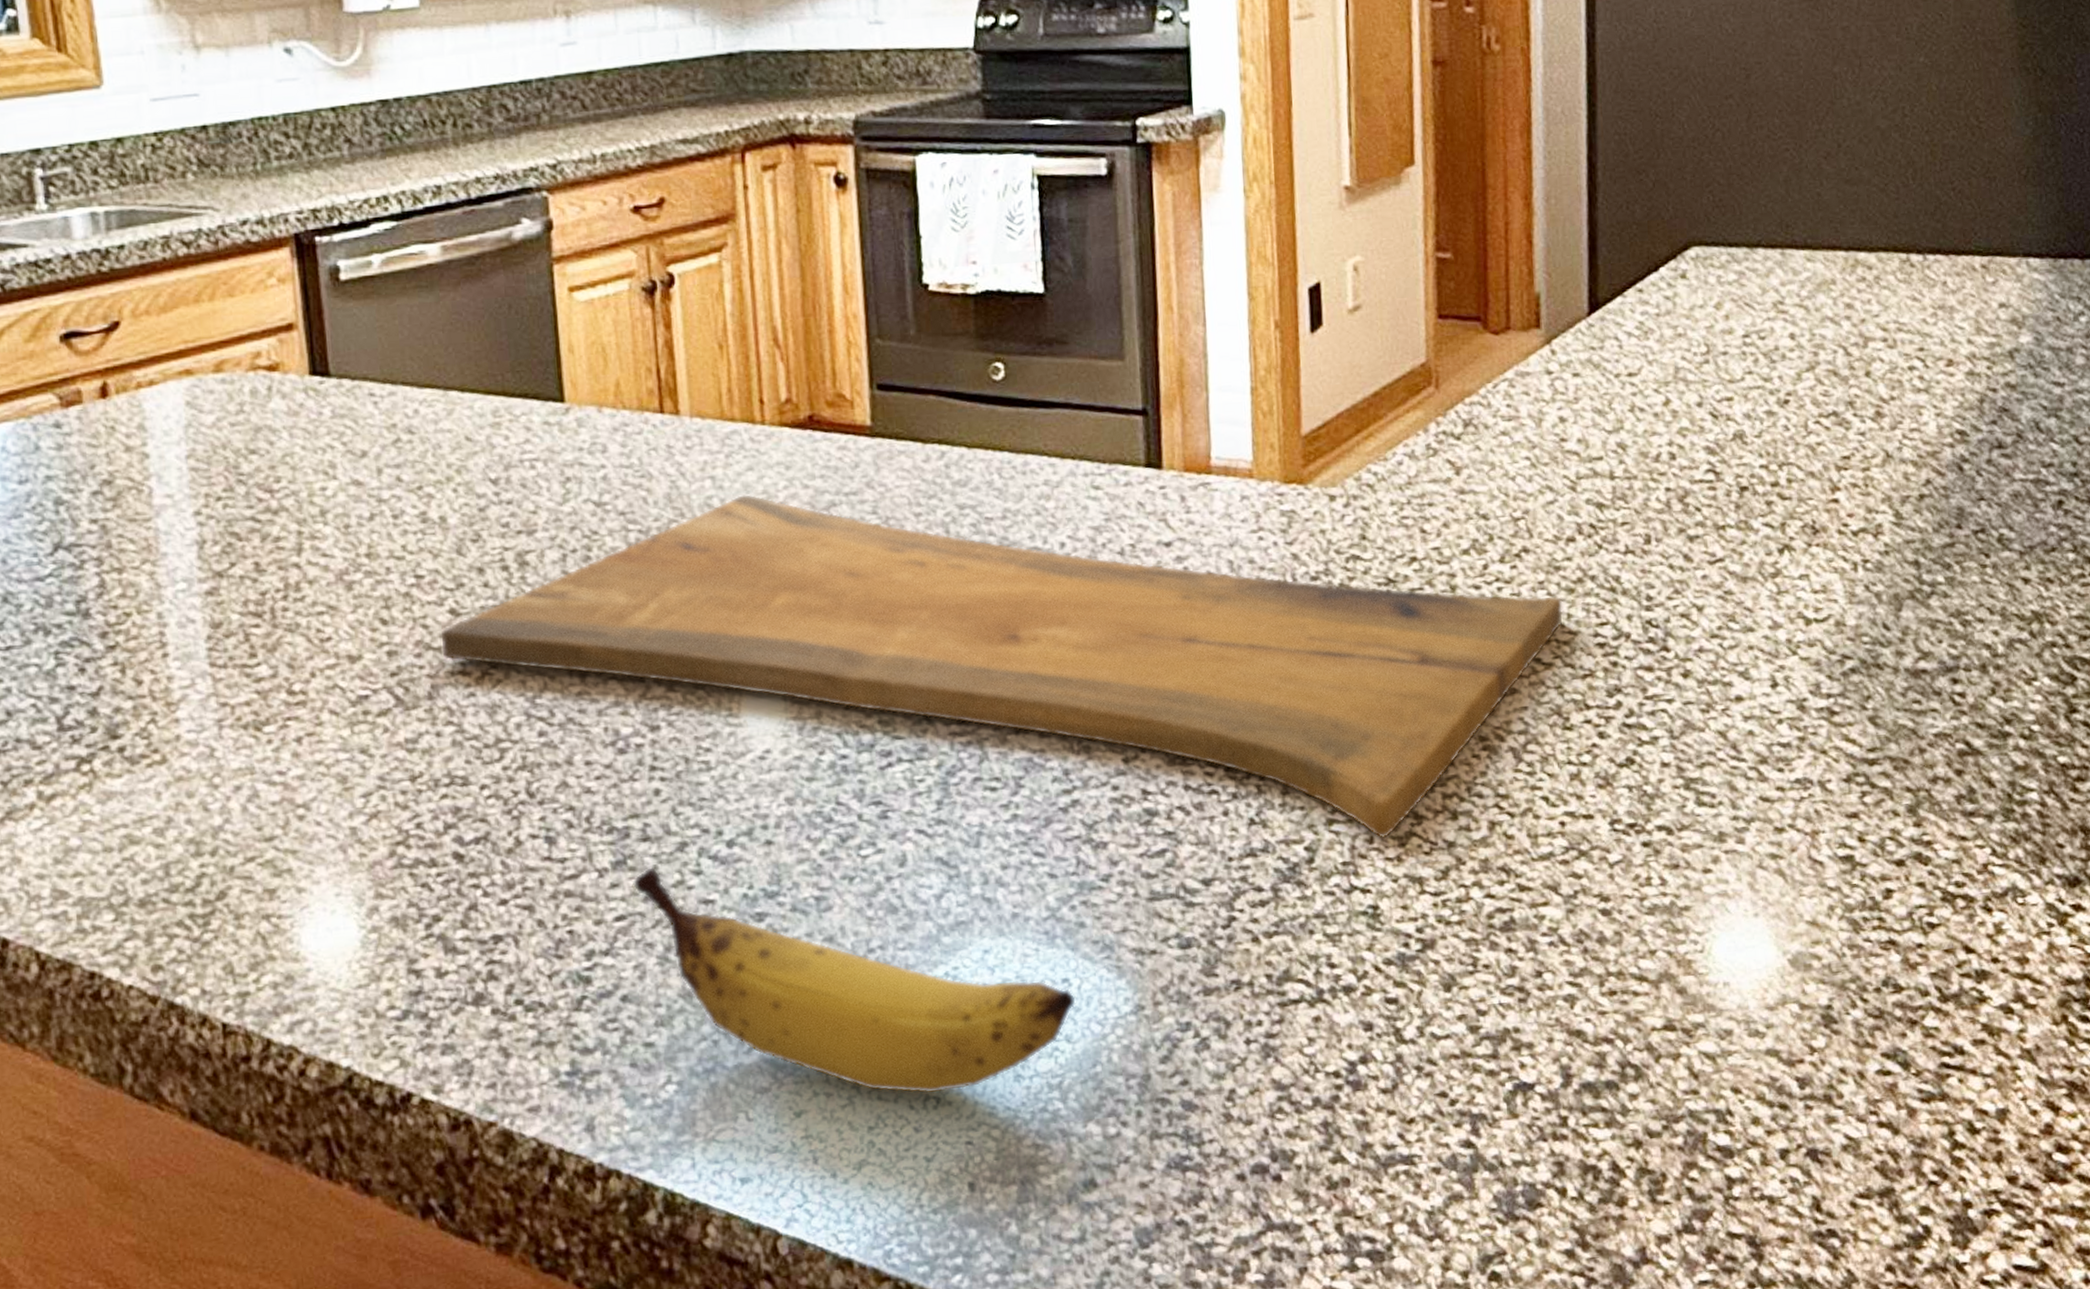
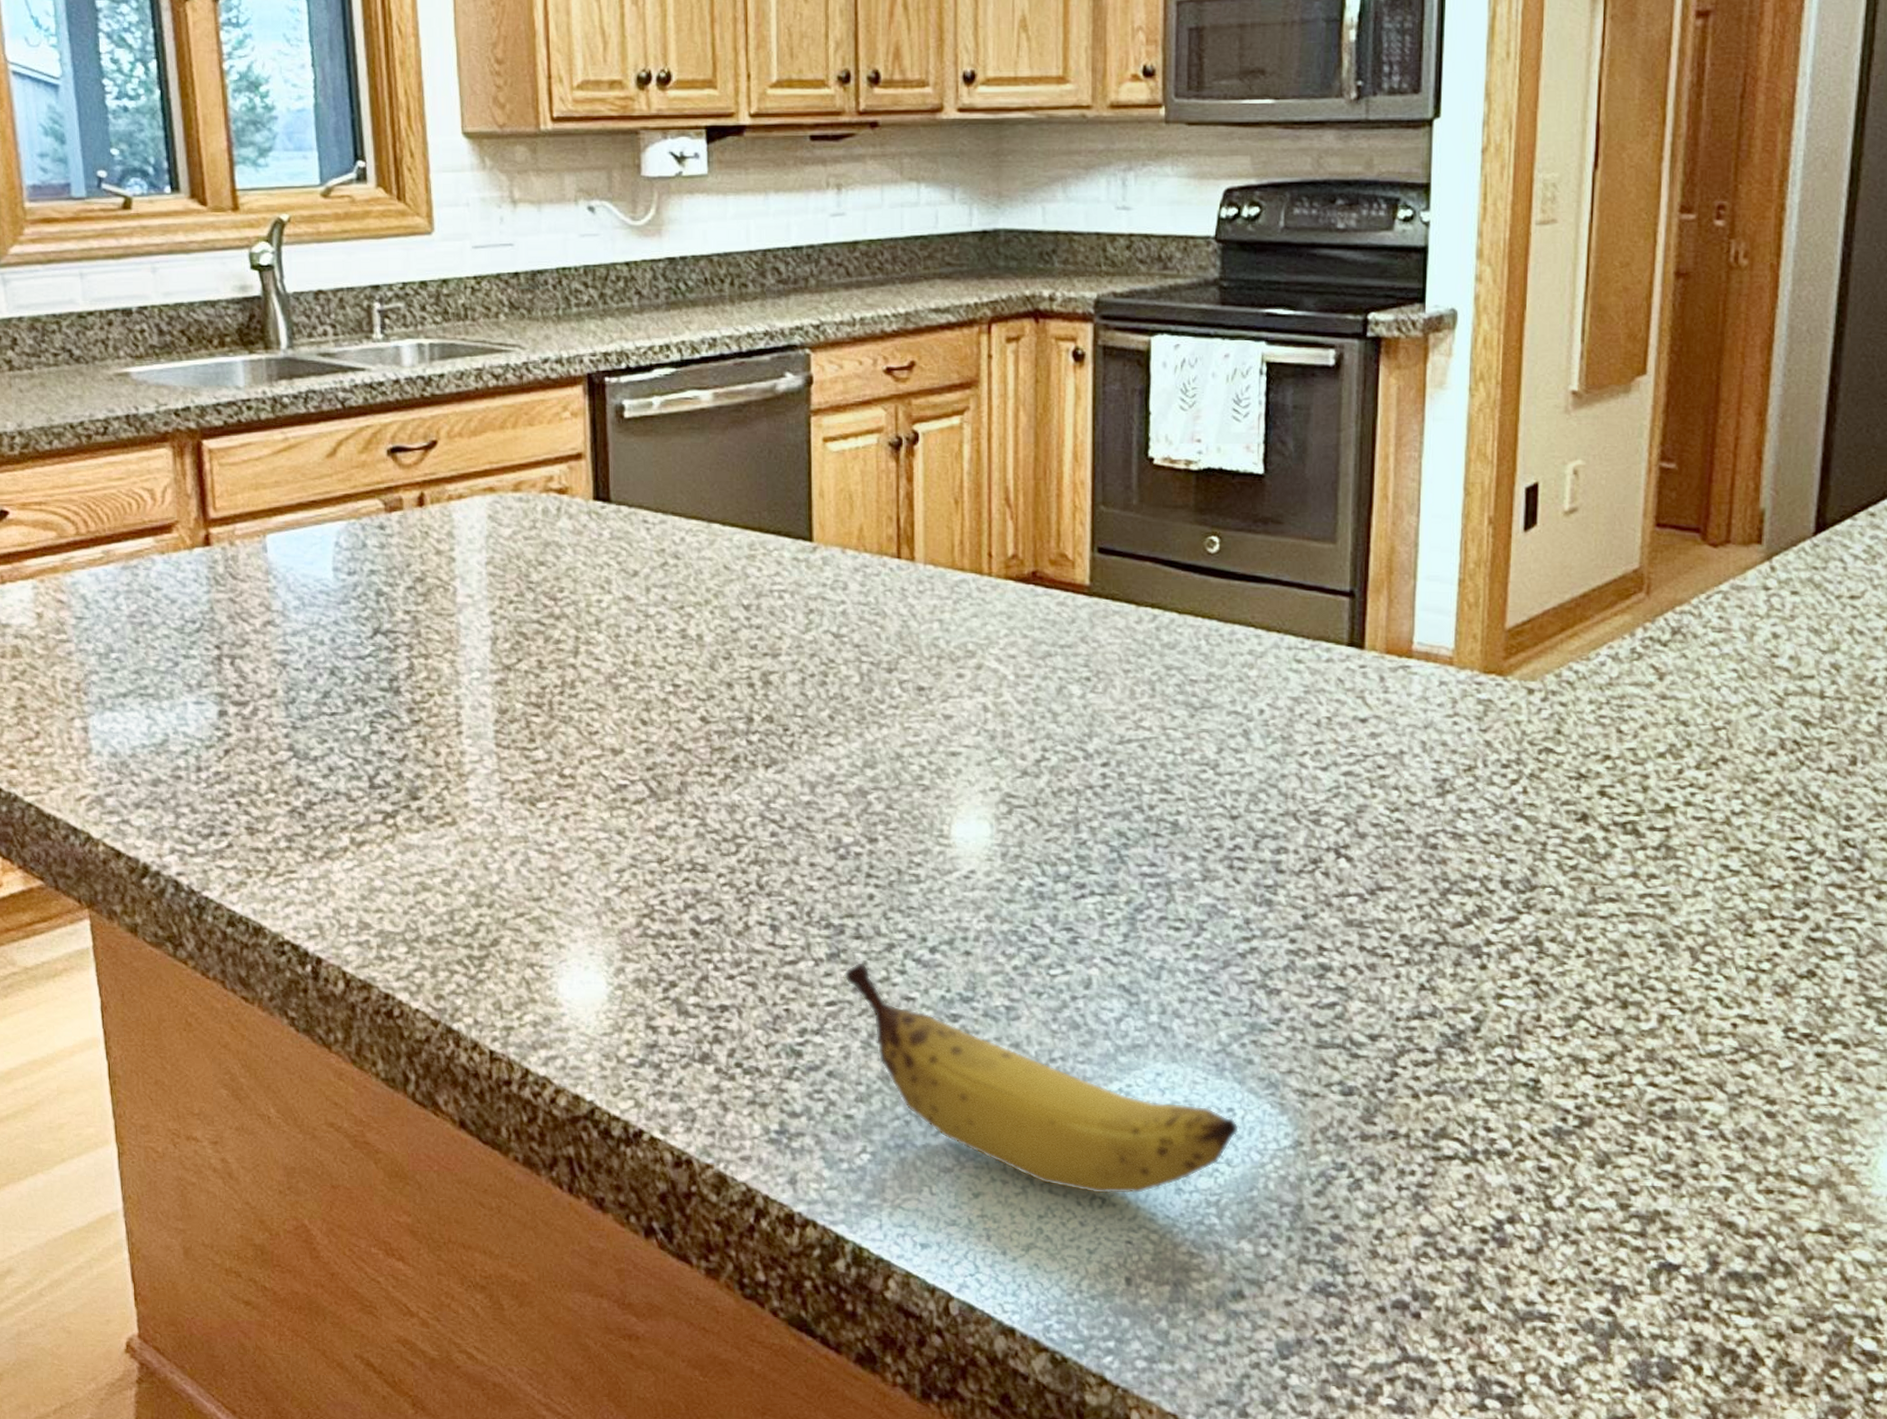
cutting board: present [439,493,1564,839] -> none [690,638,1758,1019]

